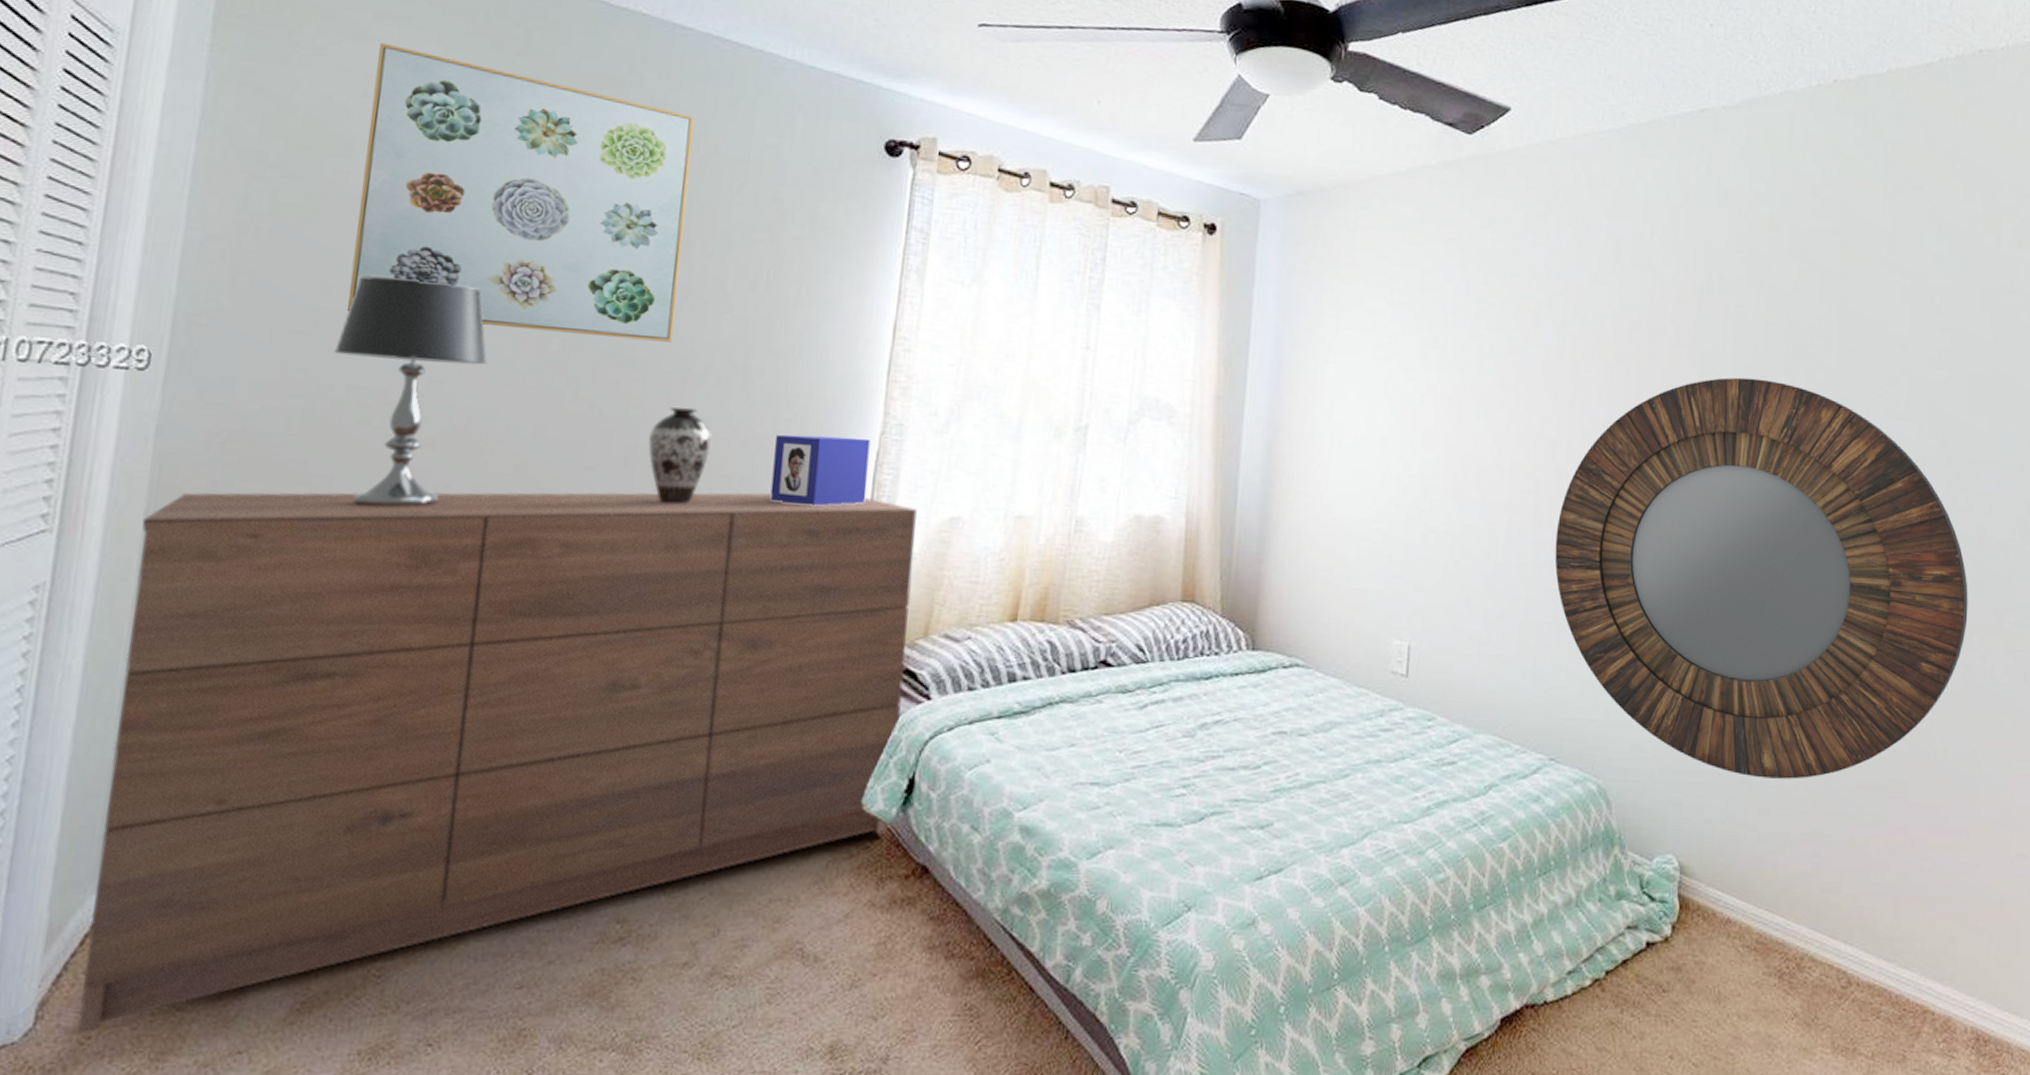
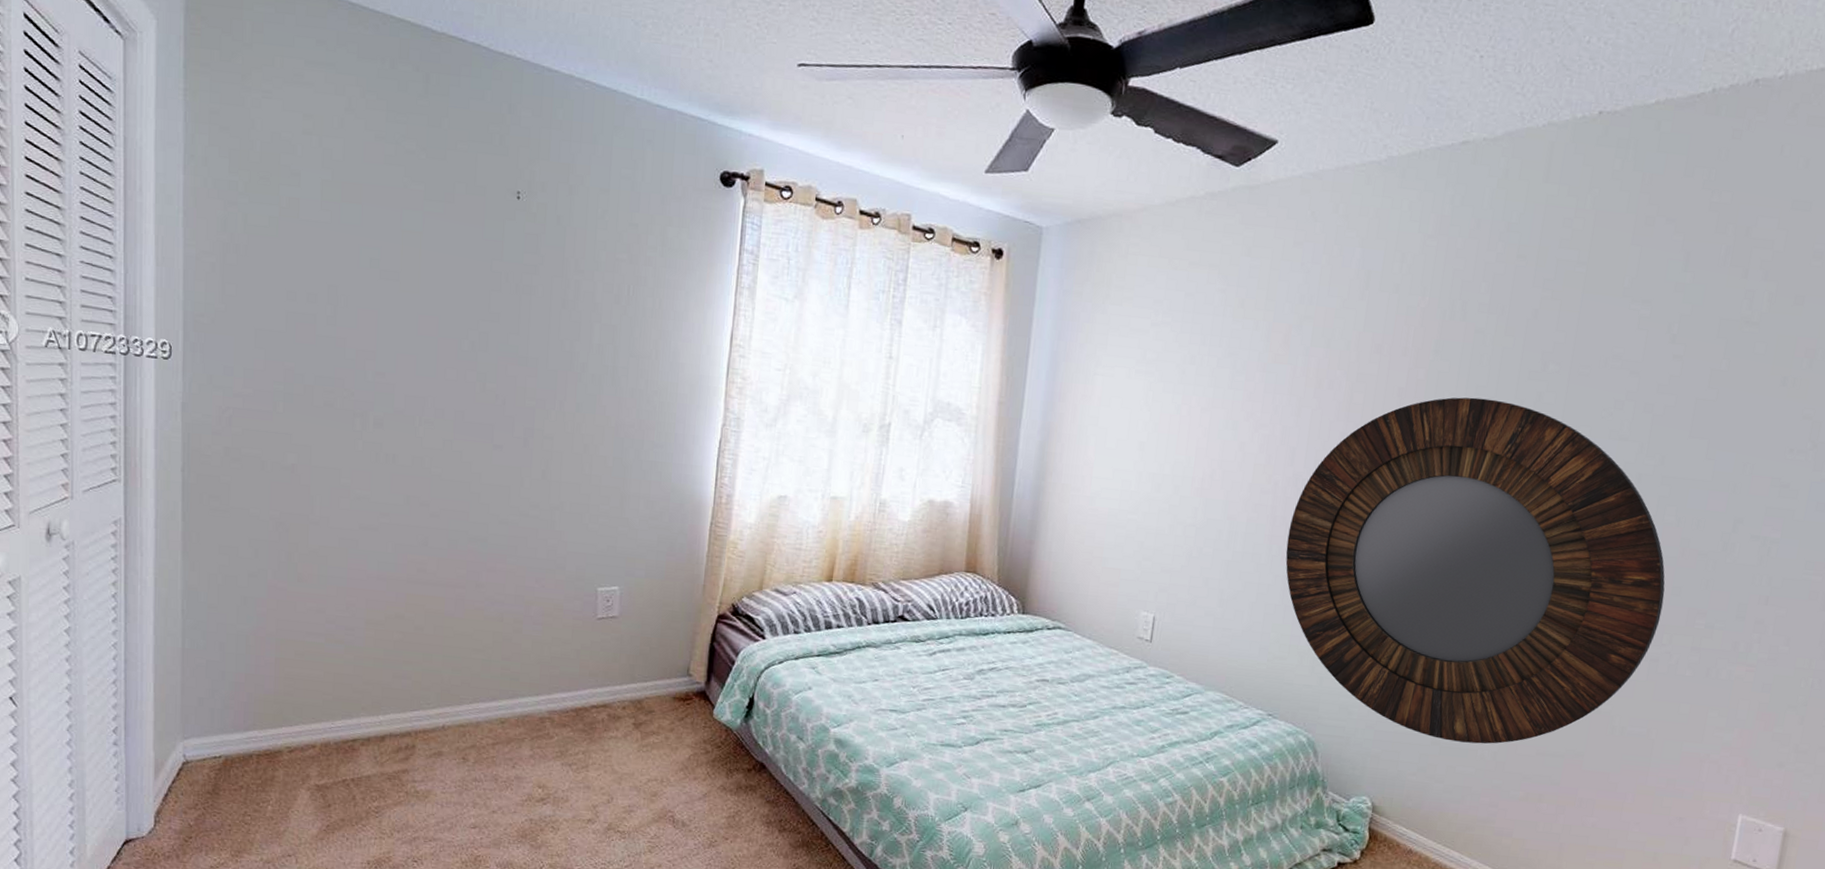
dresser: present [77,492,917,1034] -> none [180,455,752,835]
table lamp: present [335,276,487,508] -> none [303,286,415,473]
wall art: present [347,42,694,342] -> none [308,86,564,346]
decorative vase: present [648,407,713,504] -> none [542,399,591,477]
photo frame: present [770,434,870,506] -> none [637,424,714,483]

